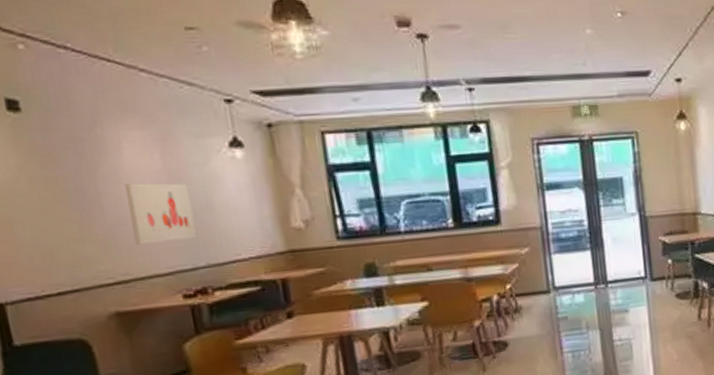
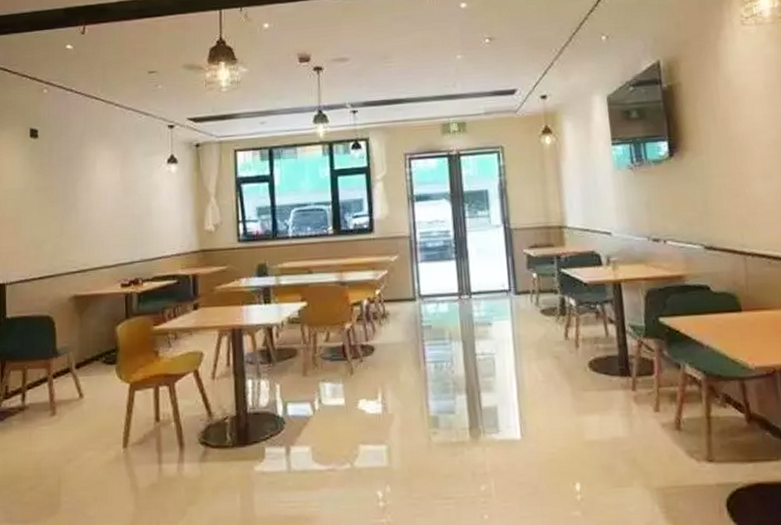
wall art: present [125,183,198,245] -> none [94,191,137,241]

